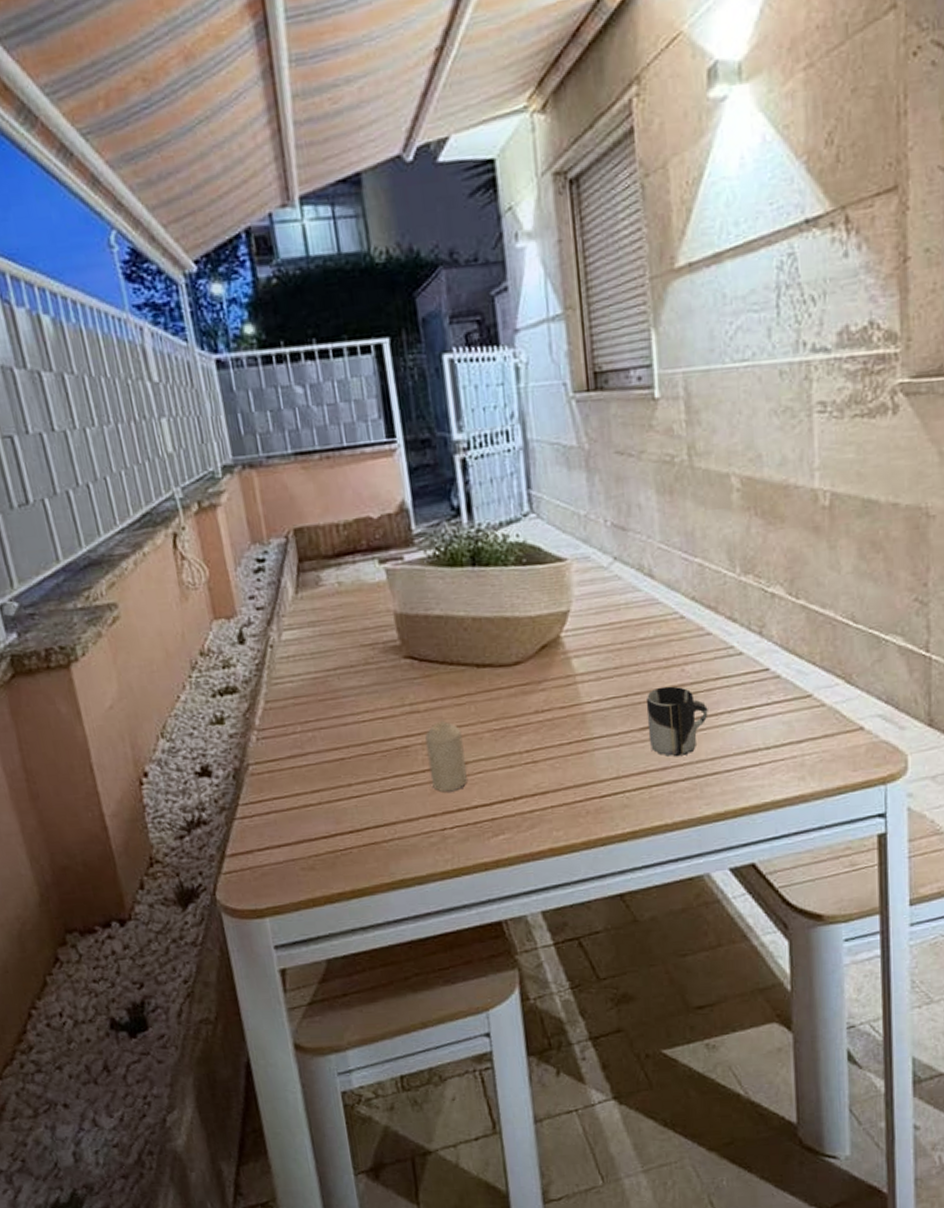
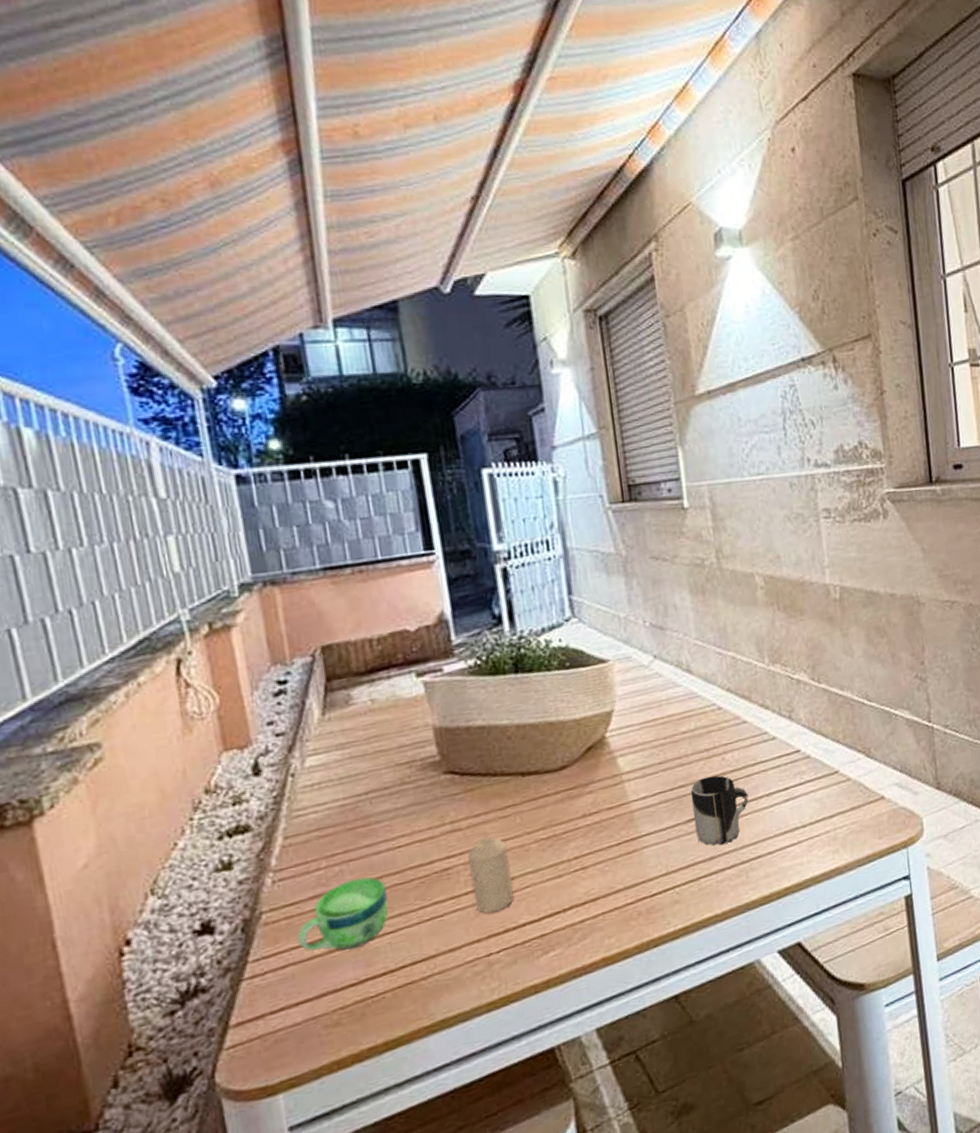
cup: none [278,744,355,806] -> present [297,876,389,951]

